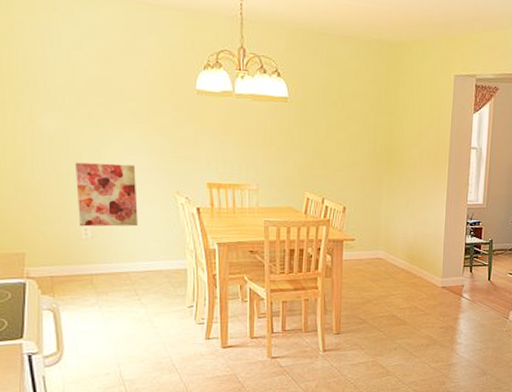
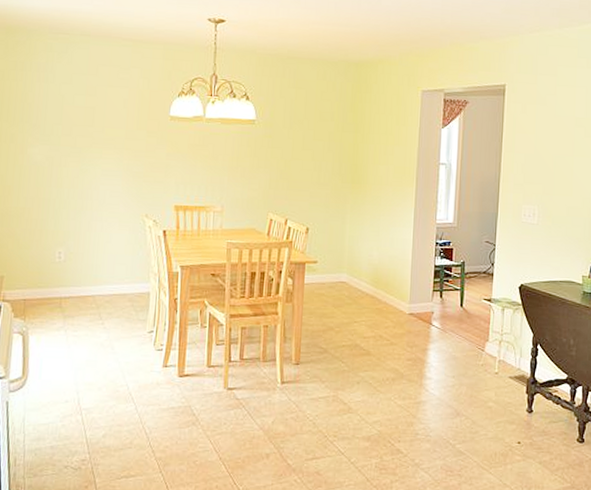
wall art: present [76,162,138,227] -> none [54,188,110,250]

